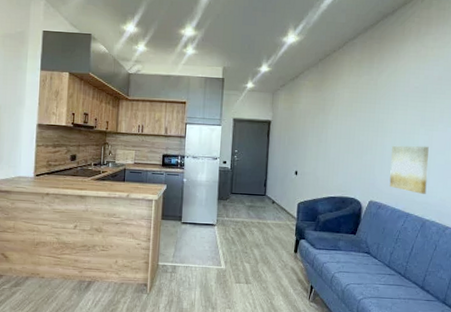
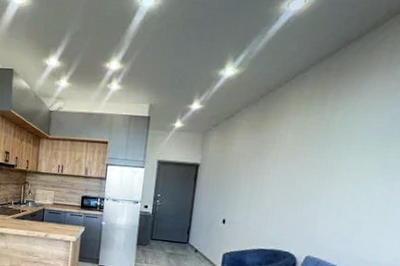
wall art: present [389,145,429,194] -> none [332,195,387,253]

